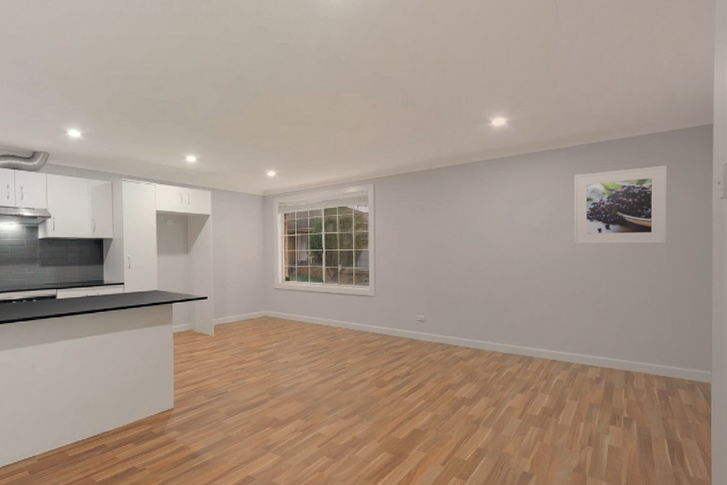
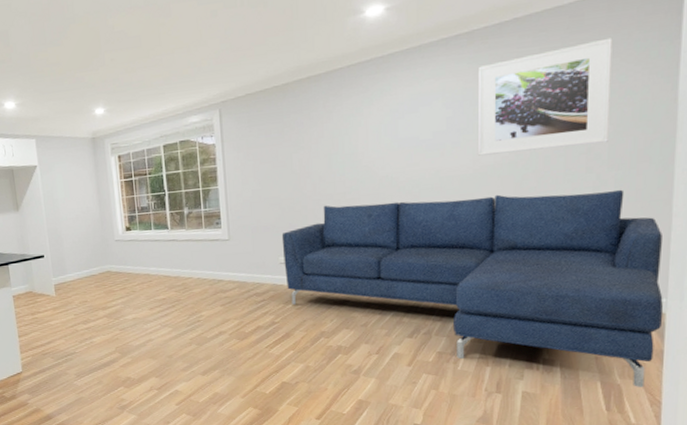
sofa: none [419,273,710,446] -> present [281,189,664,388]

